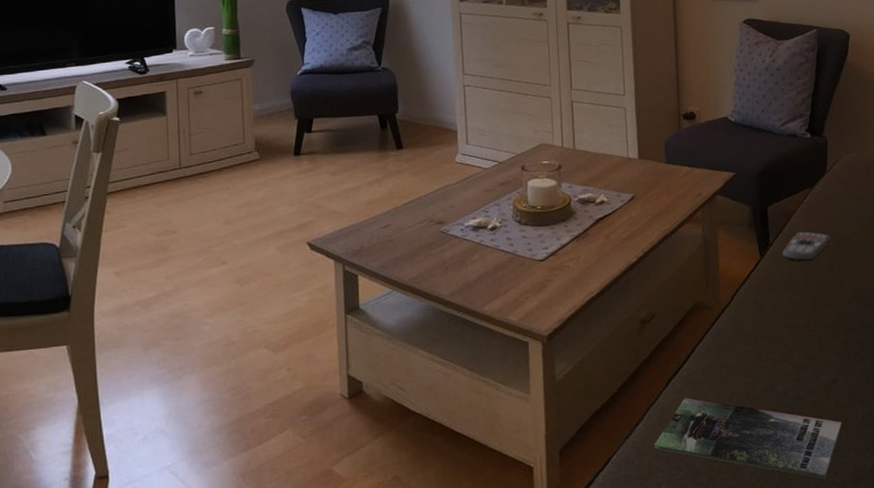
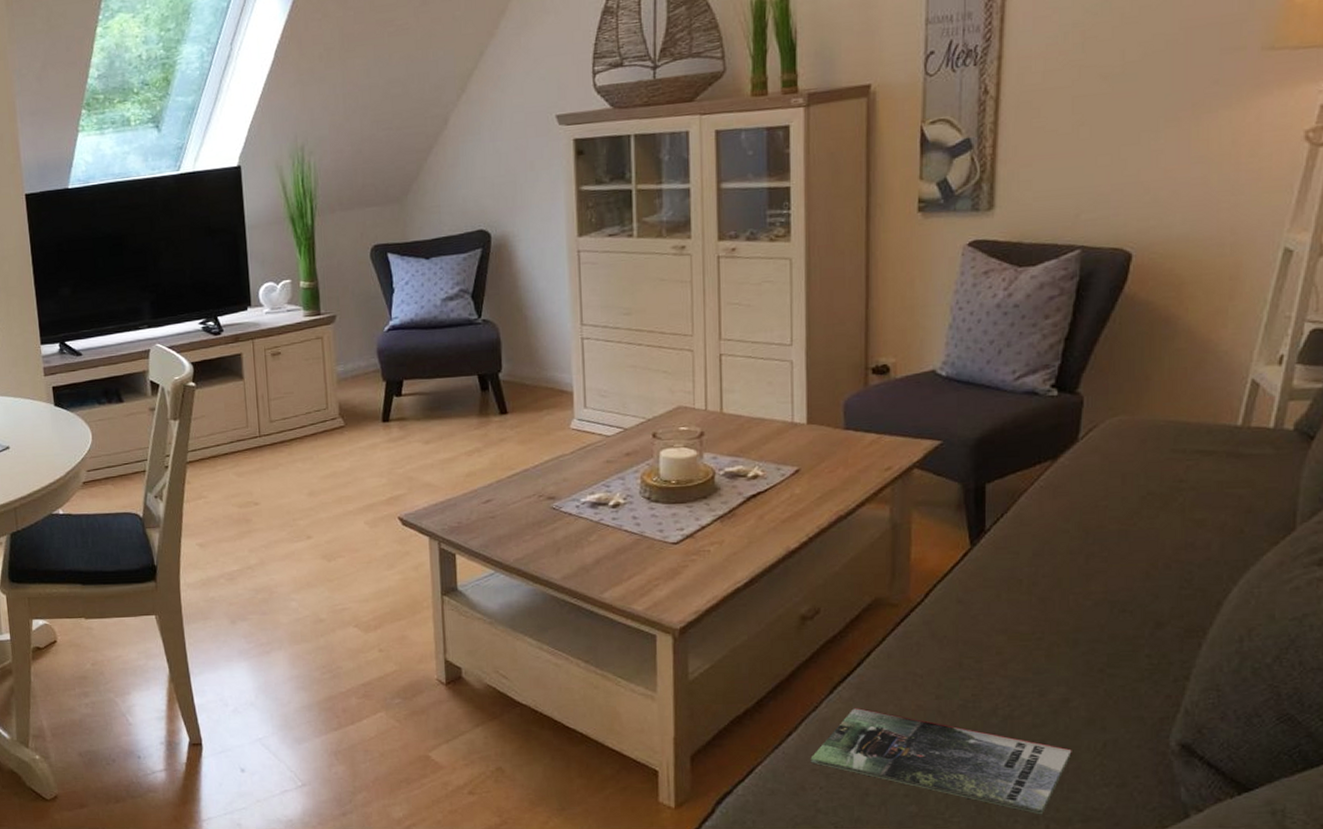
remote control: present [782,232,831,262] -> none [1003,516,1076,554]

